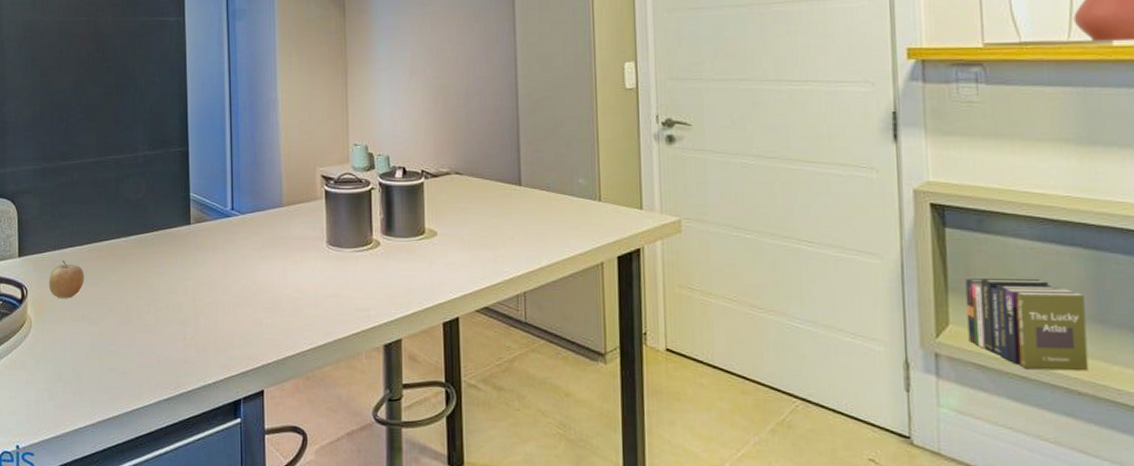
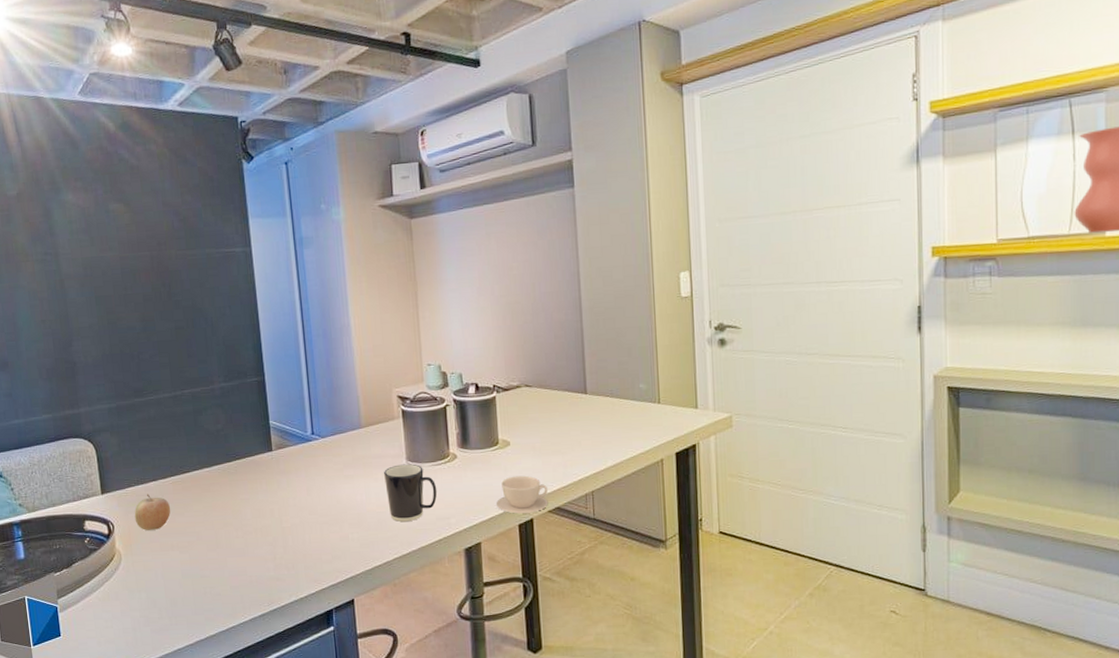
mug: none [303,248,358,309] -> present [384,464,437,521]
teacup: none [420,269,476,311] -> present [497,475,548,514]
books: present [965,278,1089,371] -> none [974,447,1072,525]

